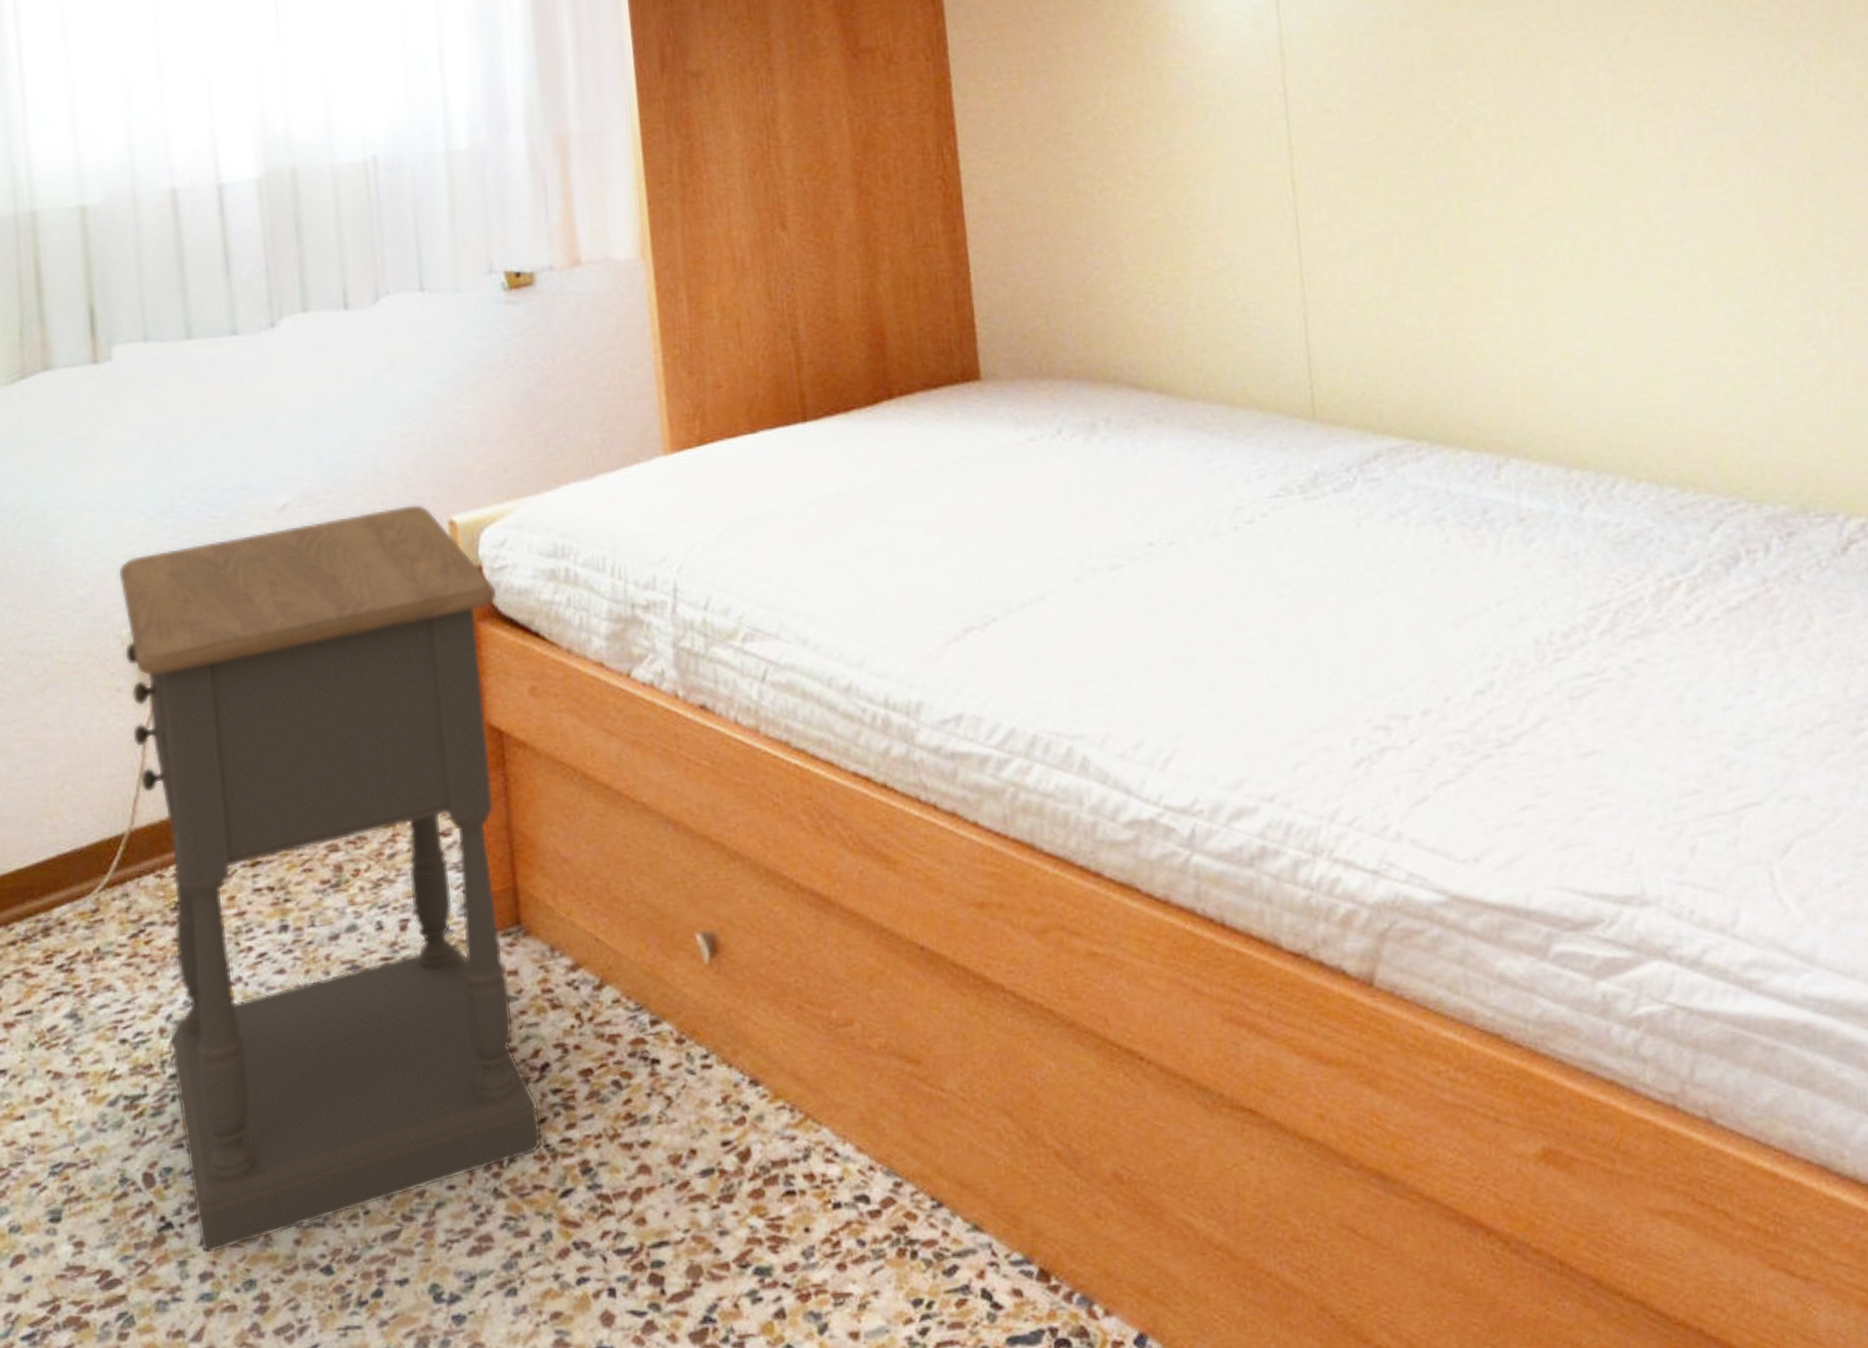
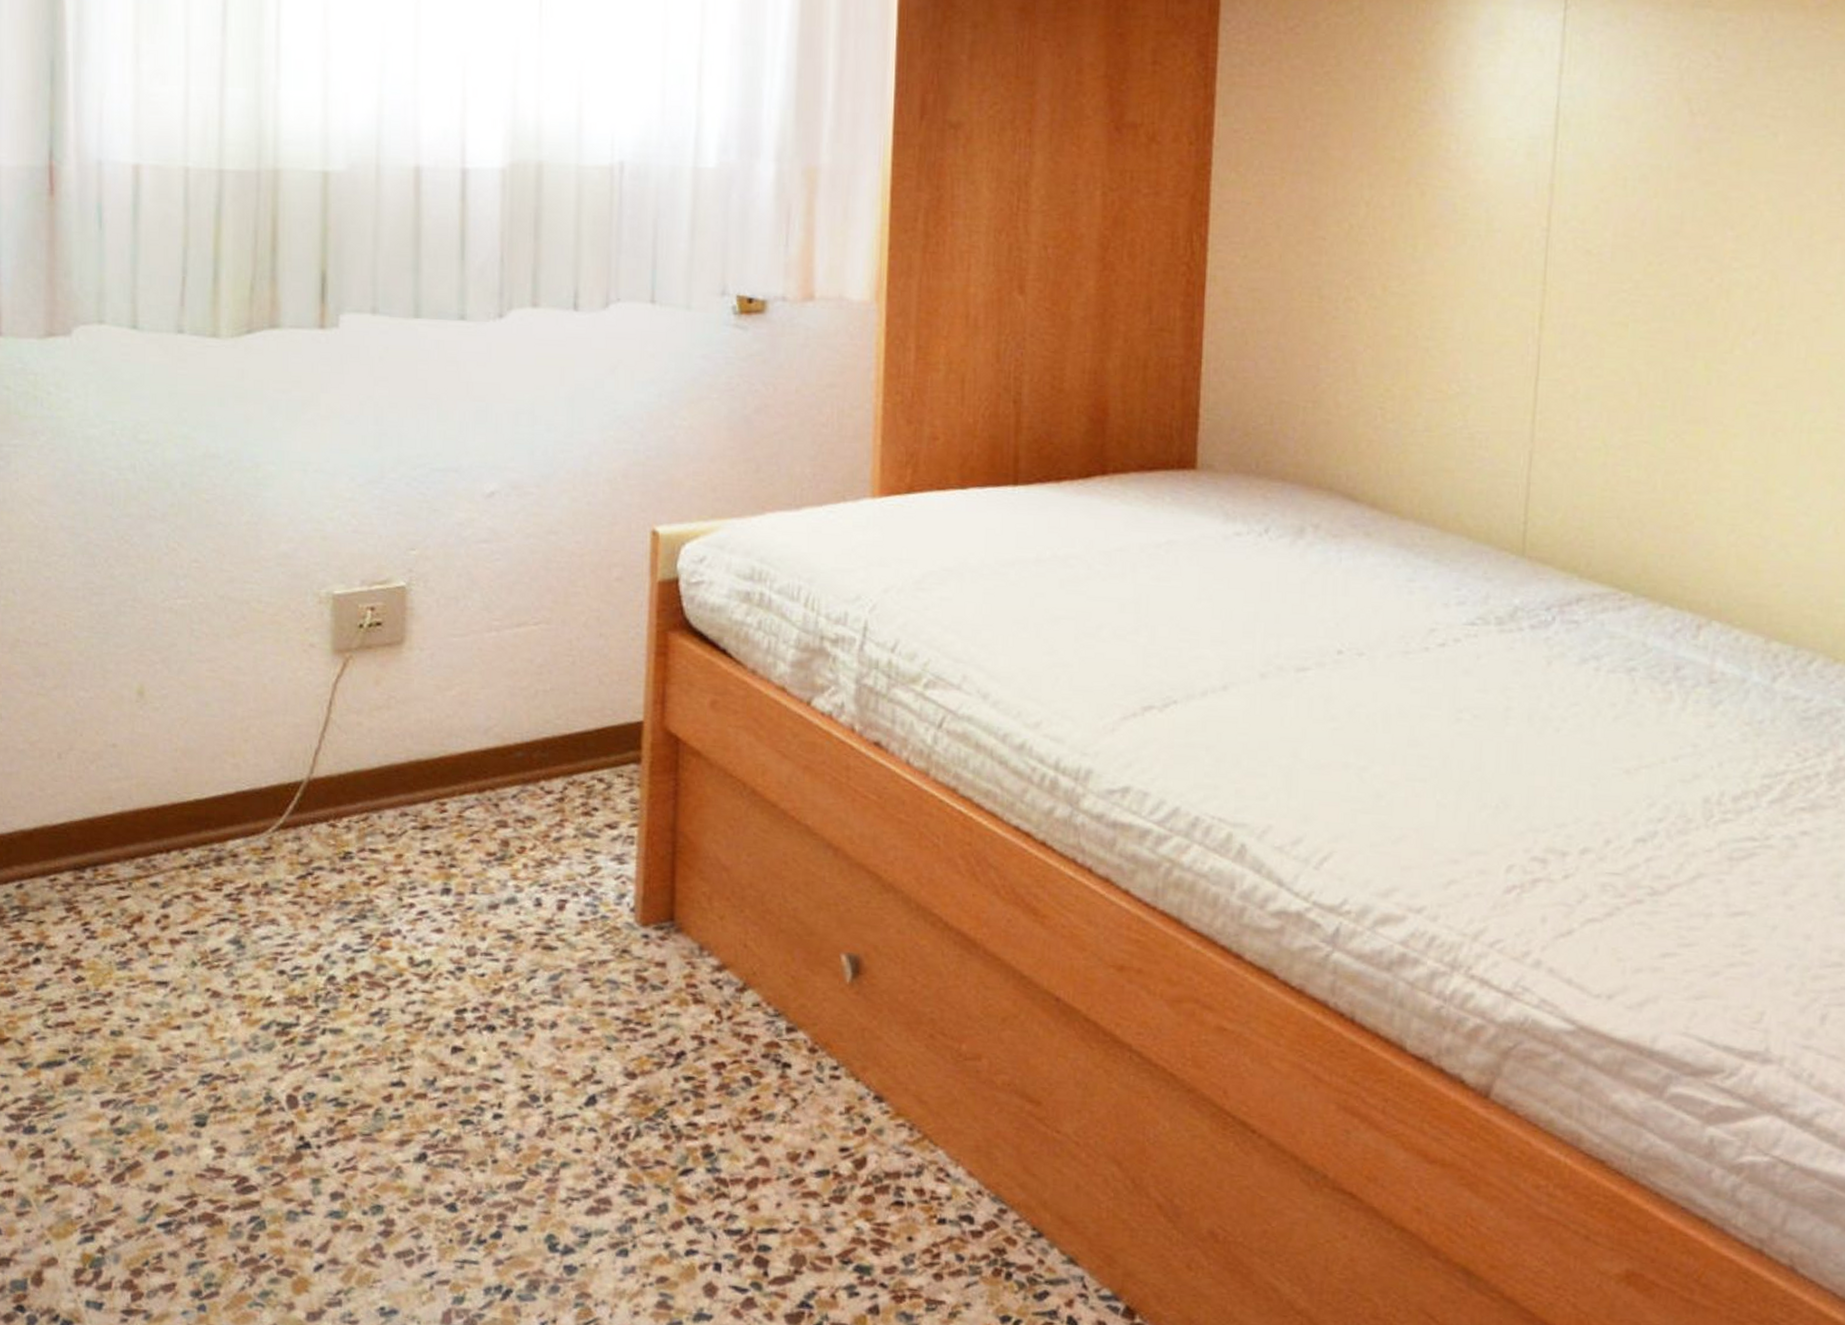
nightstand: present [117,503,542,1253] -> none [320,509,692,1176]

